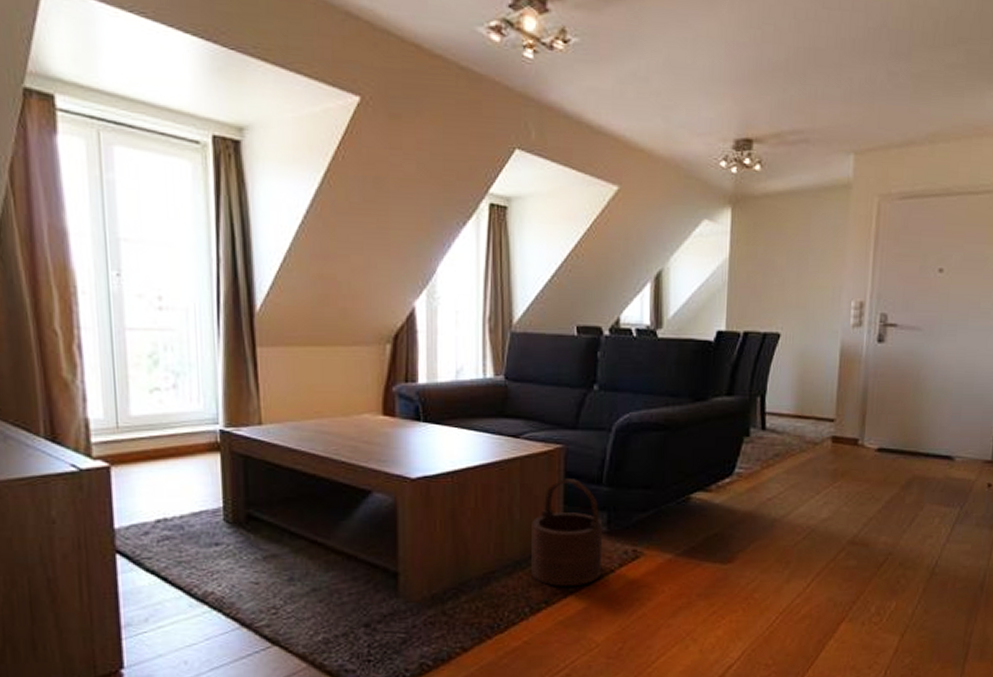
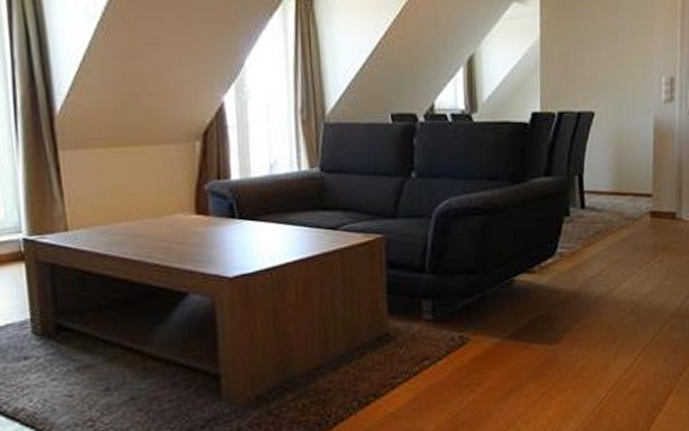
wooden bucket: present [531,479,603,587] -> none [355,268,430,378]

